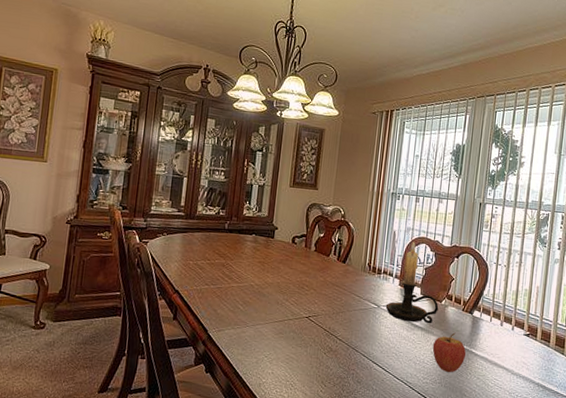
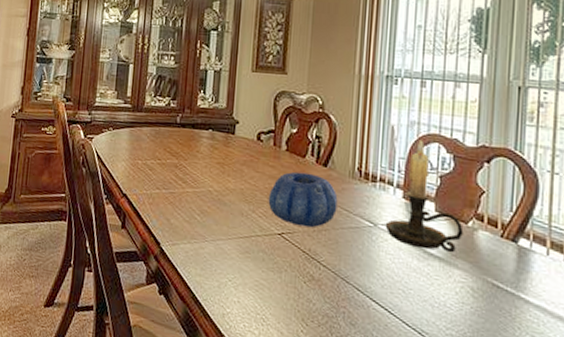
decorative bowl: none [299,267,352,311] -> present [268,171,338,228]
fruit: present [432,332,466,373] -> none [457,267,511,325]

